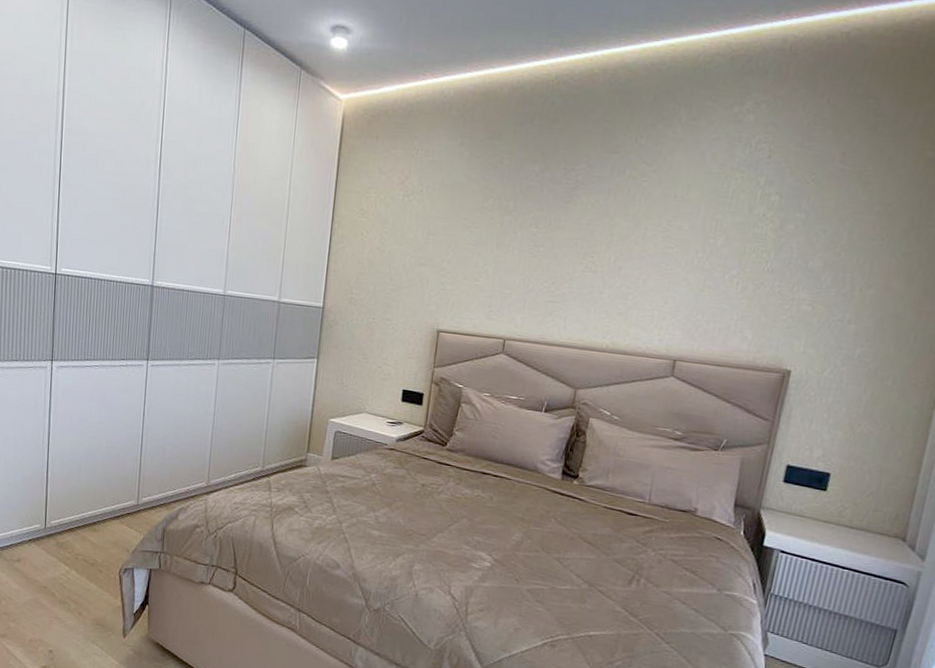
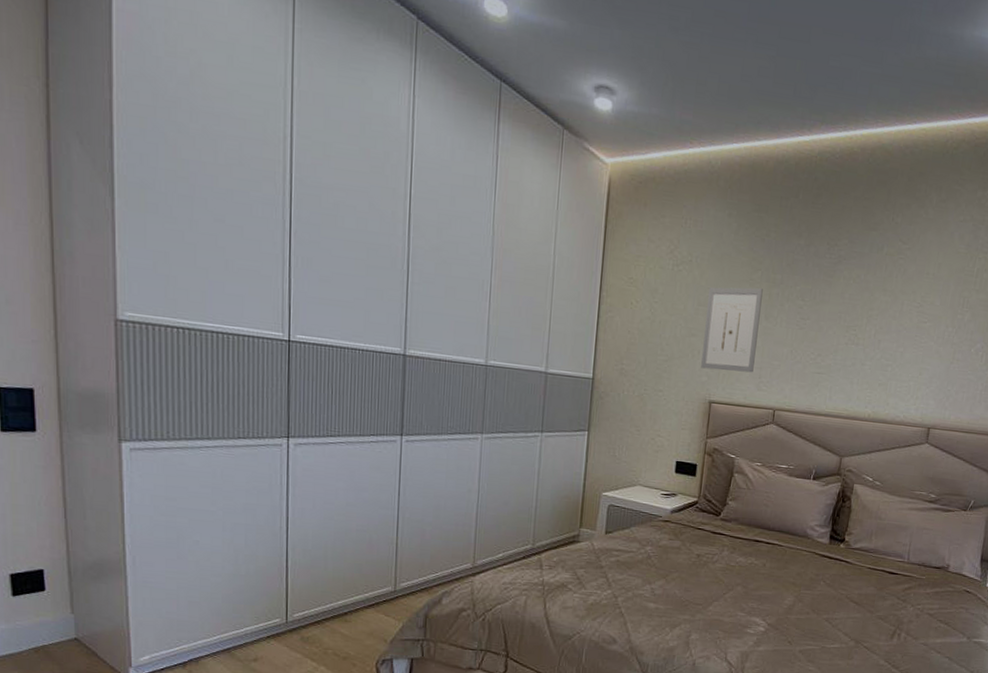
wall art: none [429,215,495,302] -> present [701,287,763,373]

